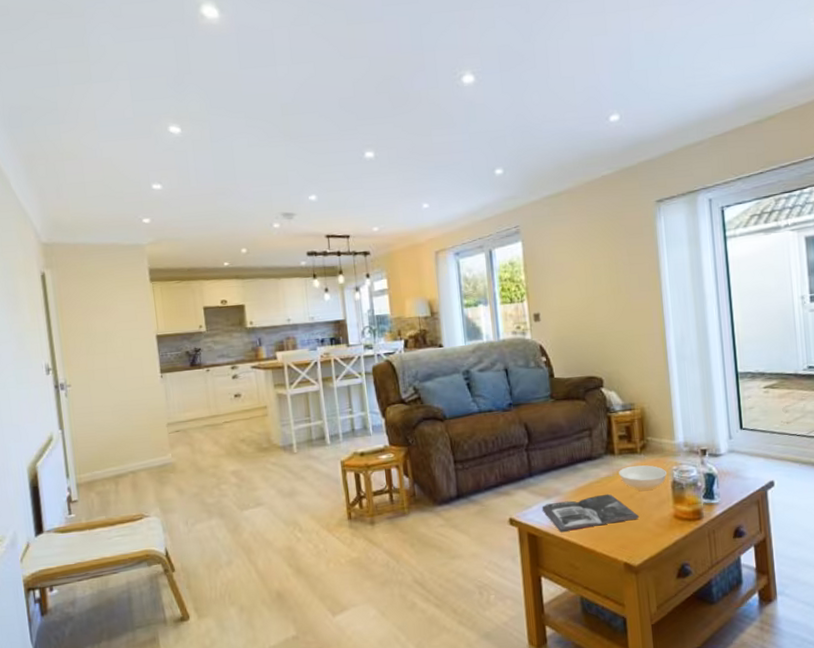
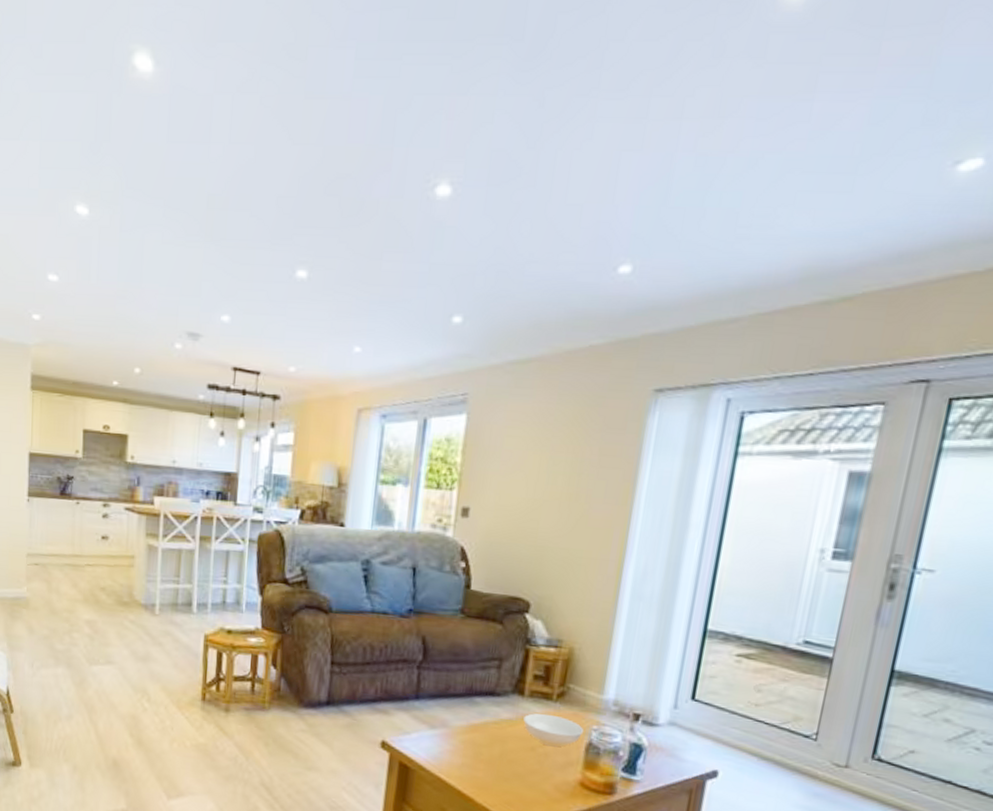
magazine: present [542,494,640,532] -> none [422,734,537,776]

